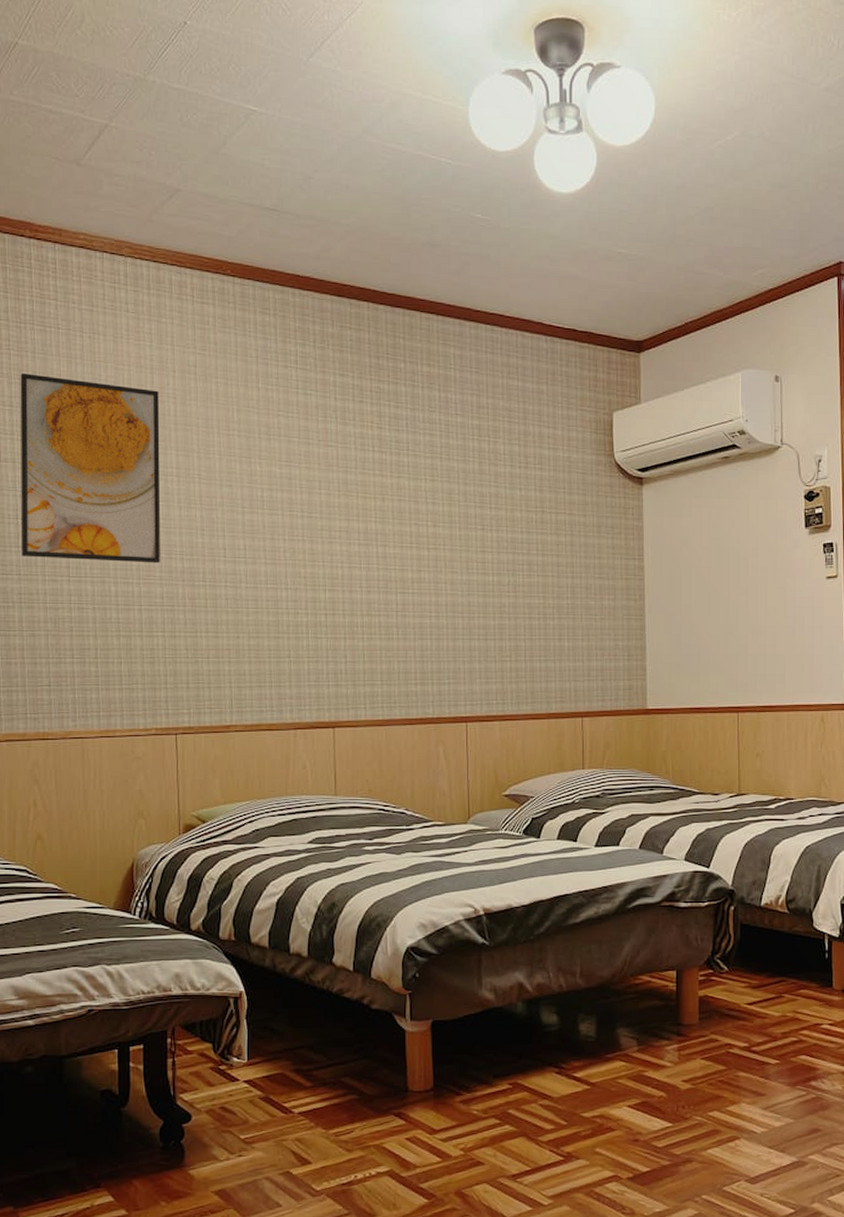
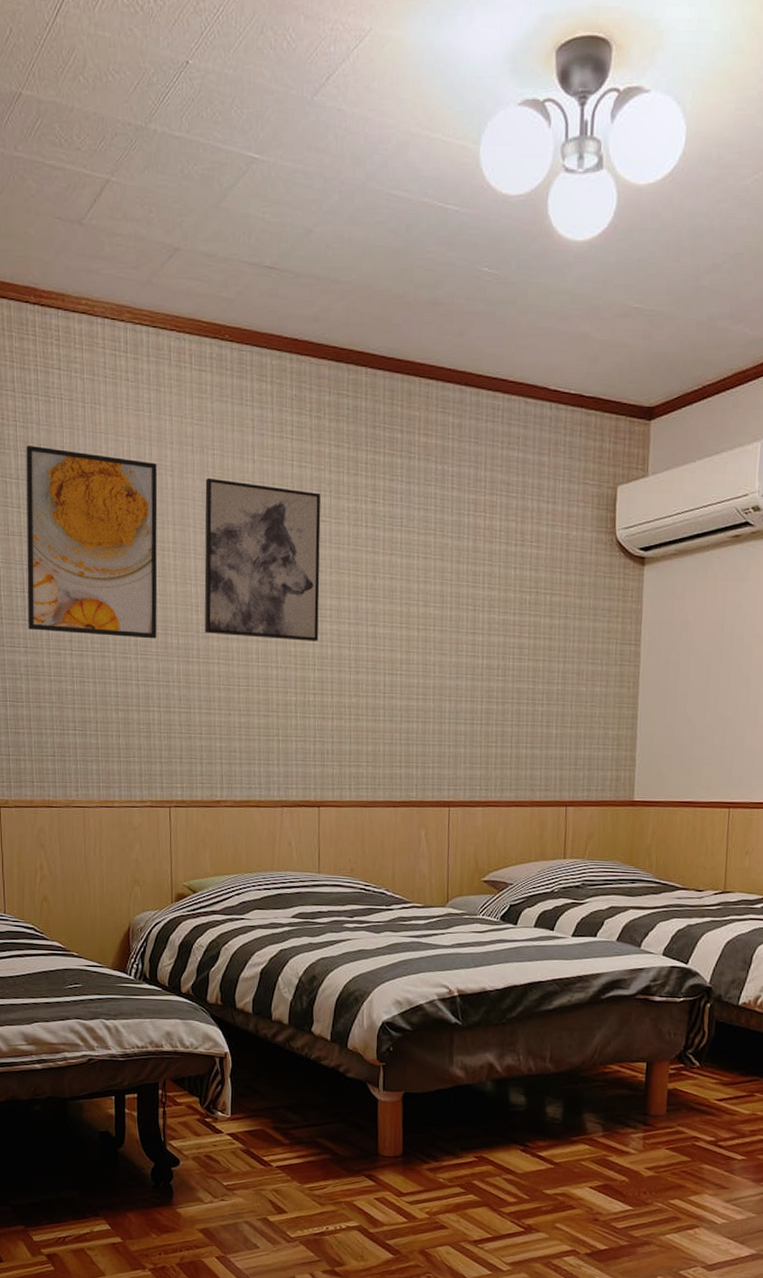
wall art: none [209,406,328,562] -> present [204,479,321,641]

